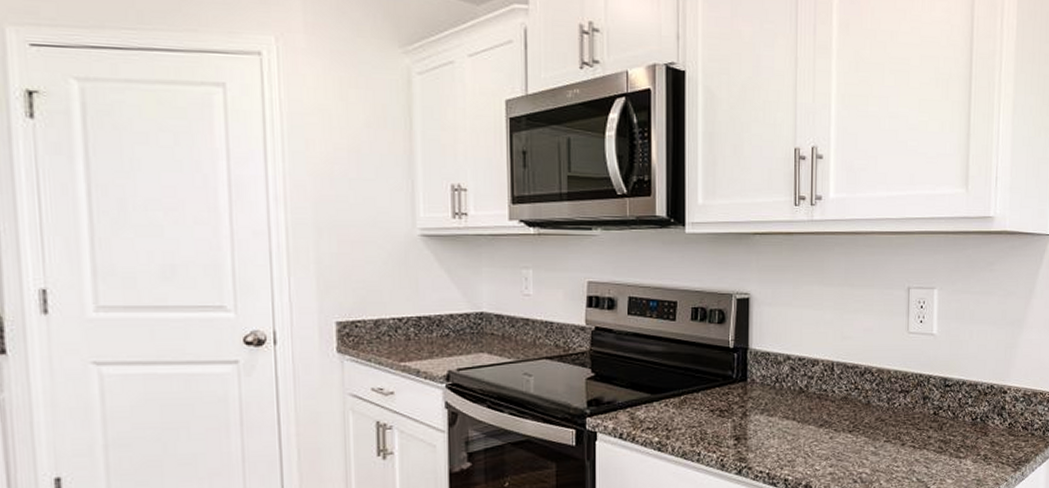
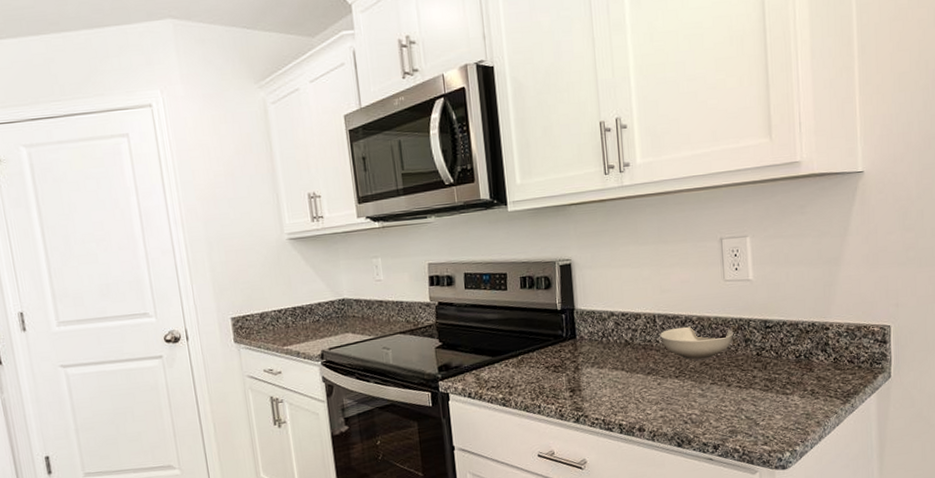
bowl: none [836,378,913,416] -> present [659,326,734,361]

